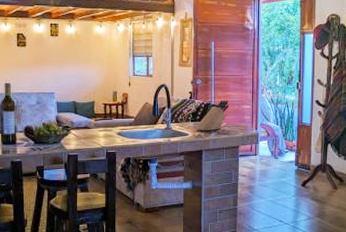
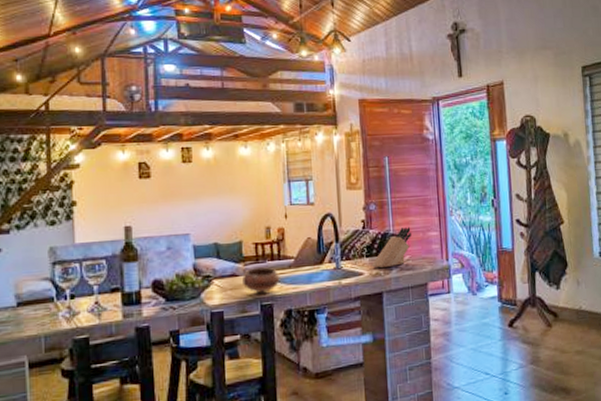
bowl: none [92,123,121,143] -> present [241,267,279,293]

